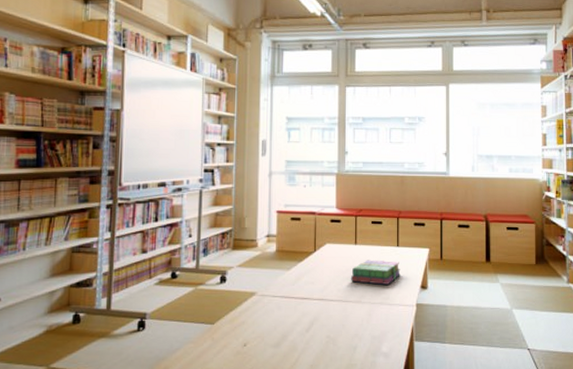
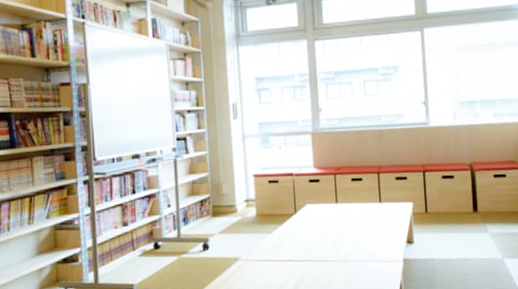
books: present [350,260,400,285] -> none [333,217,385,242]

